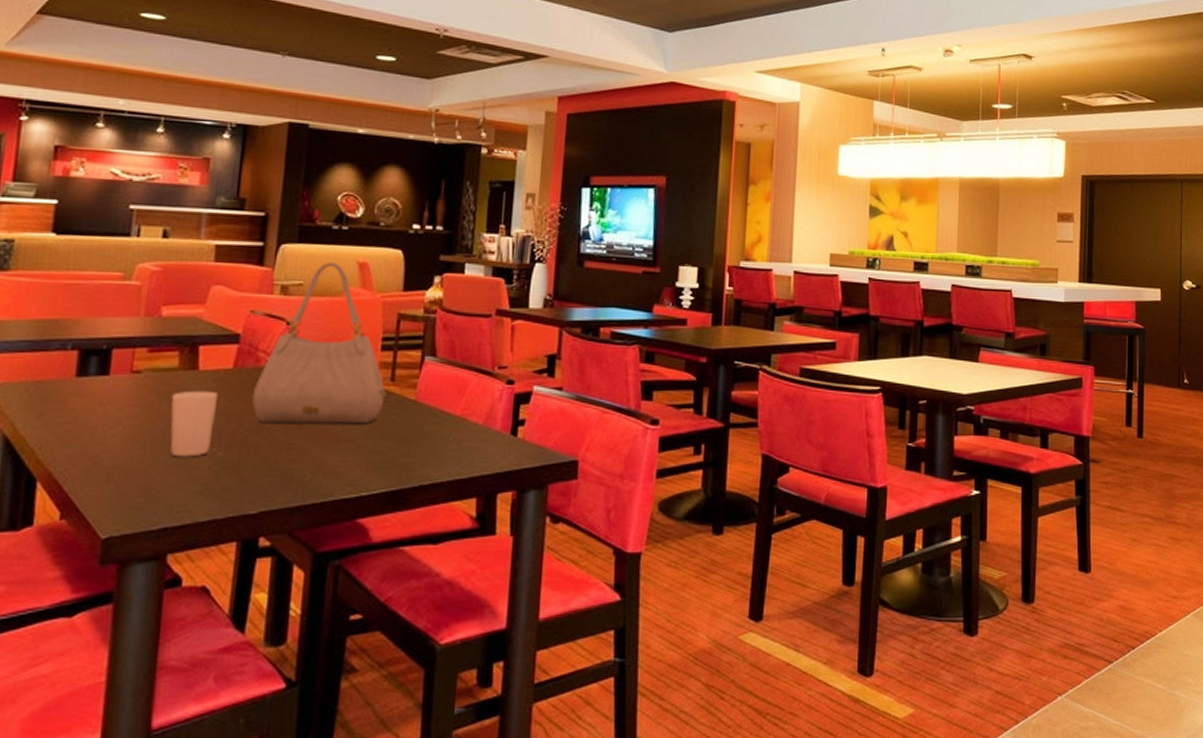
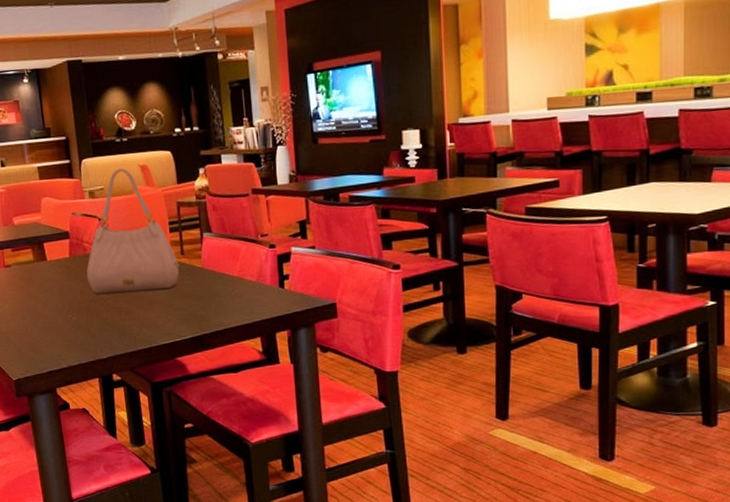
cup: present [170,390,217,457] -> none [33,275,67,323]

